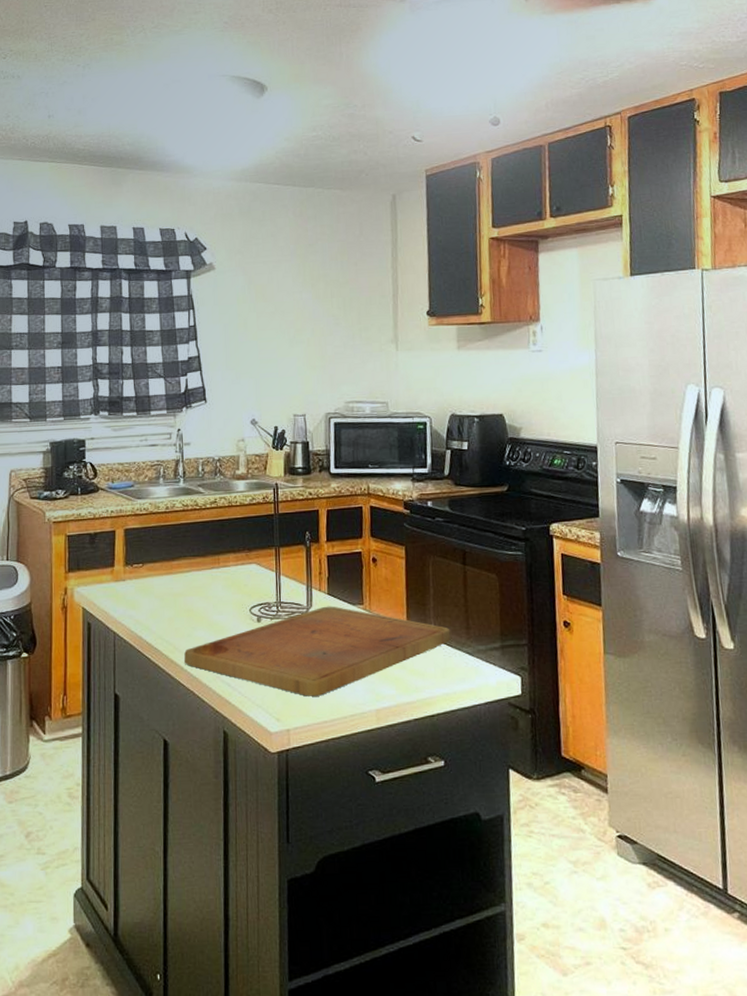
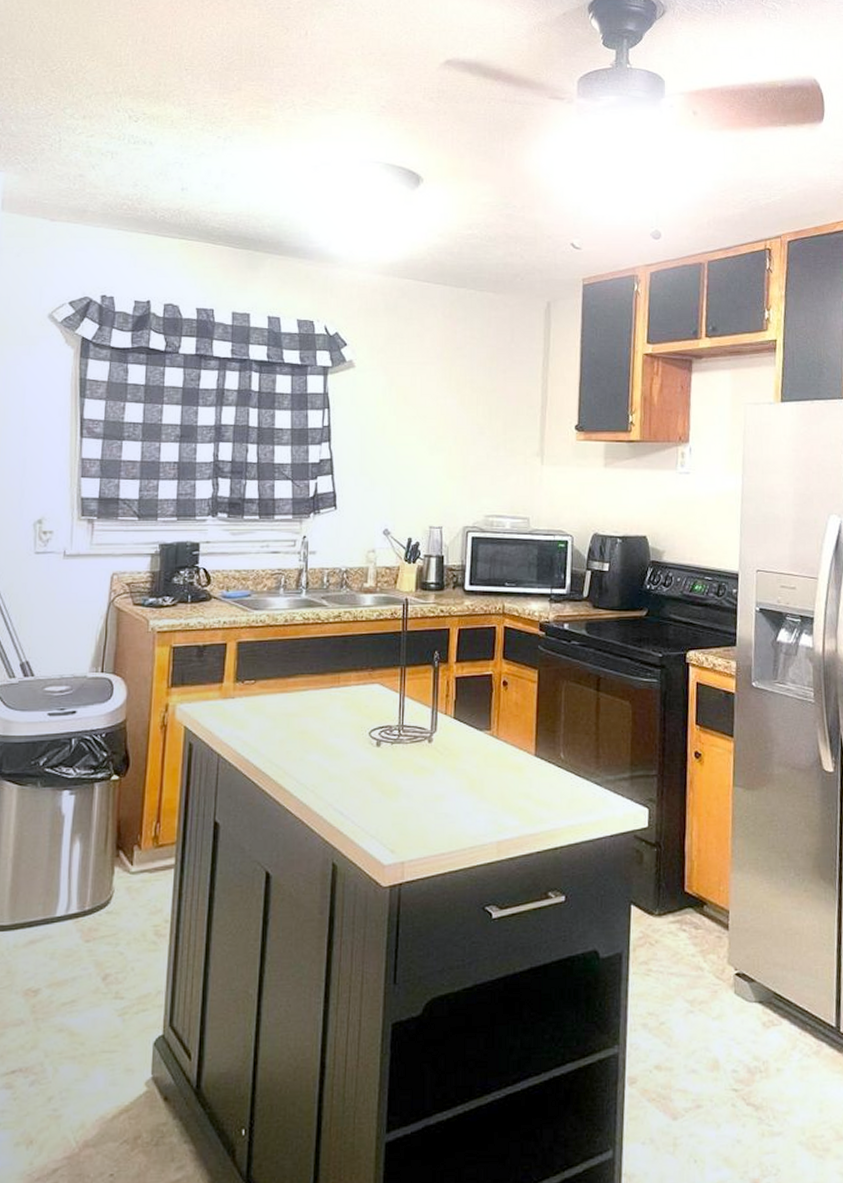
cutting board: present [184,606,451,697] -> none [295,731,580,827]

